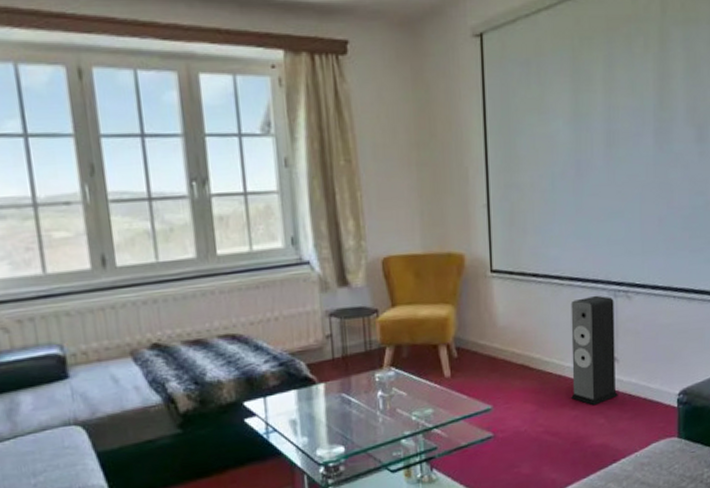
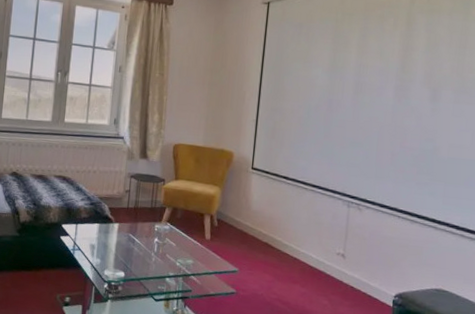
speaker: present [571,295,618,406] -> none [302,202,347,289]

